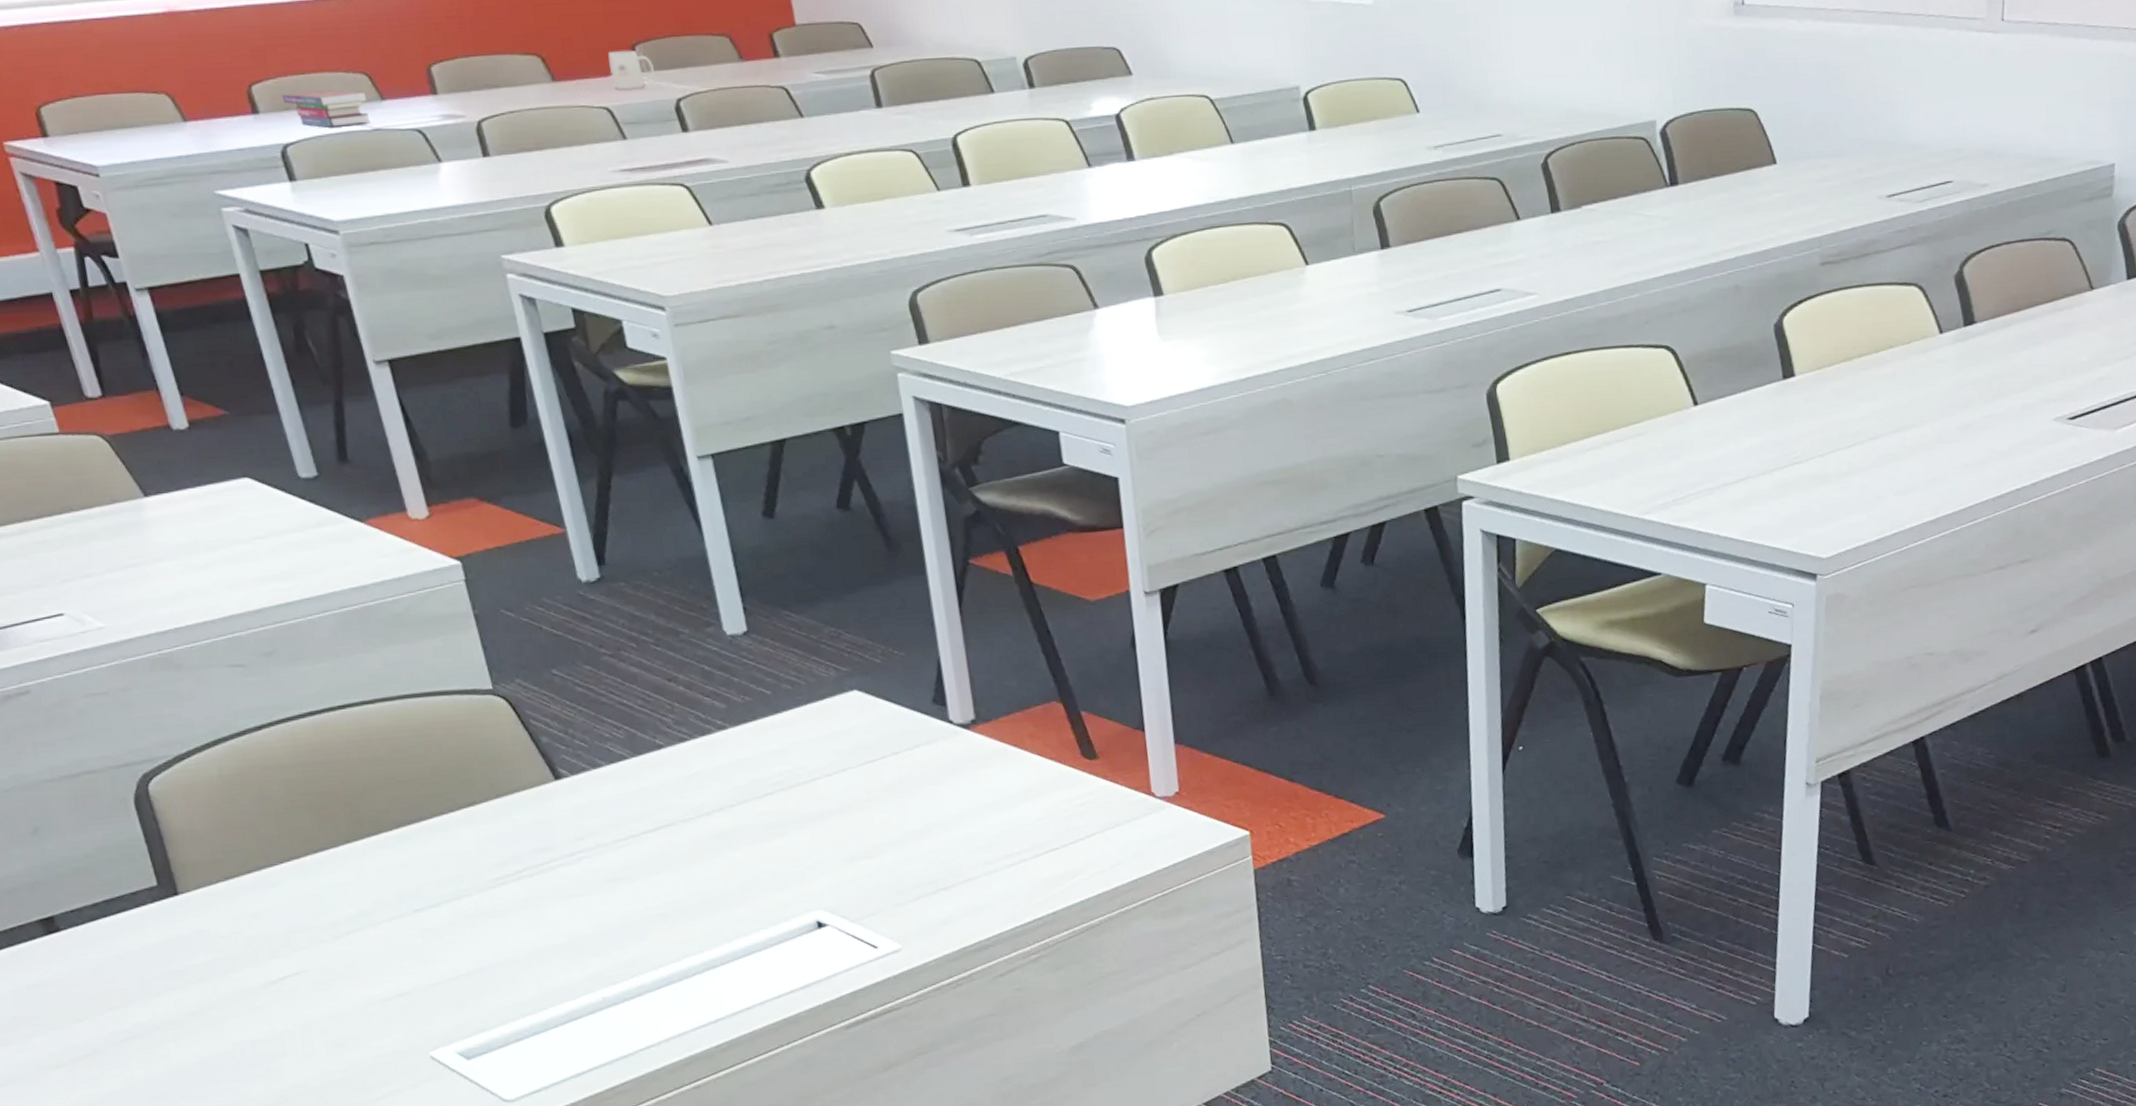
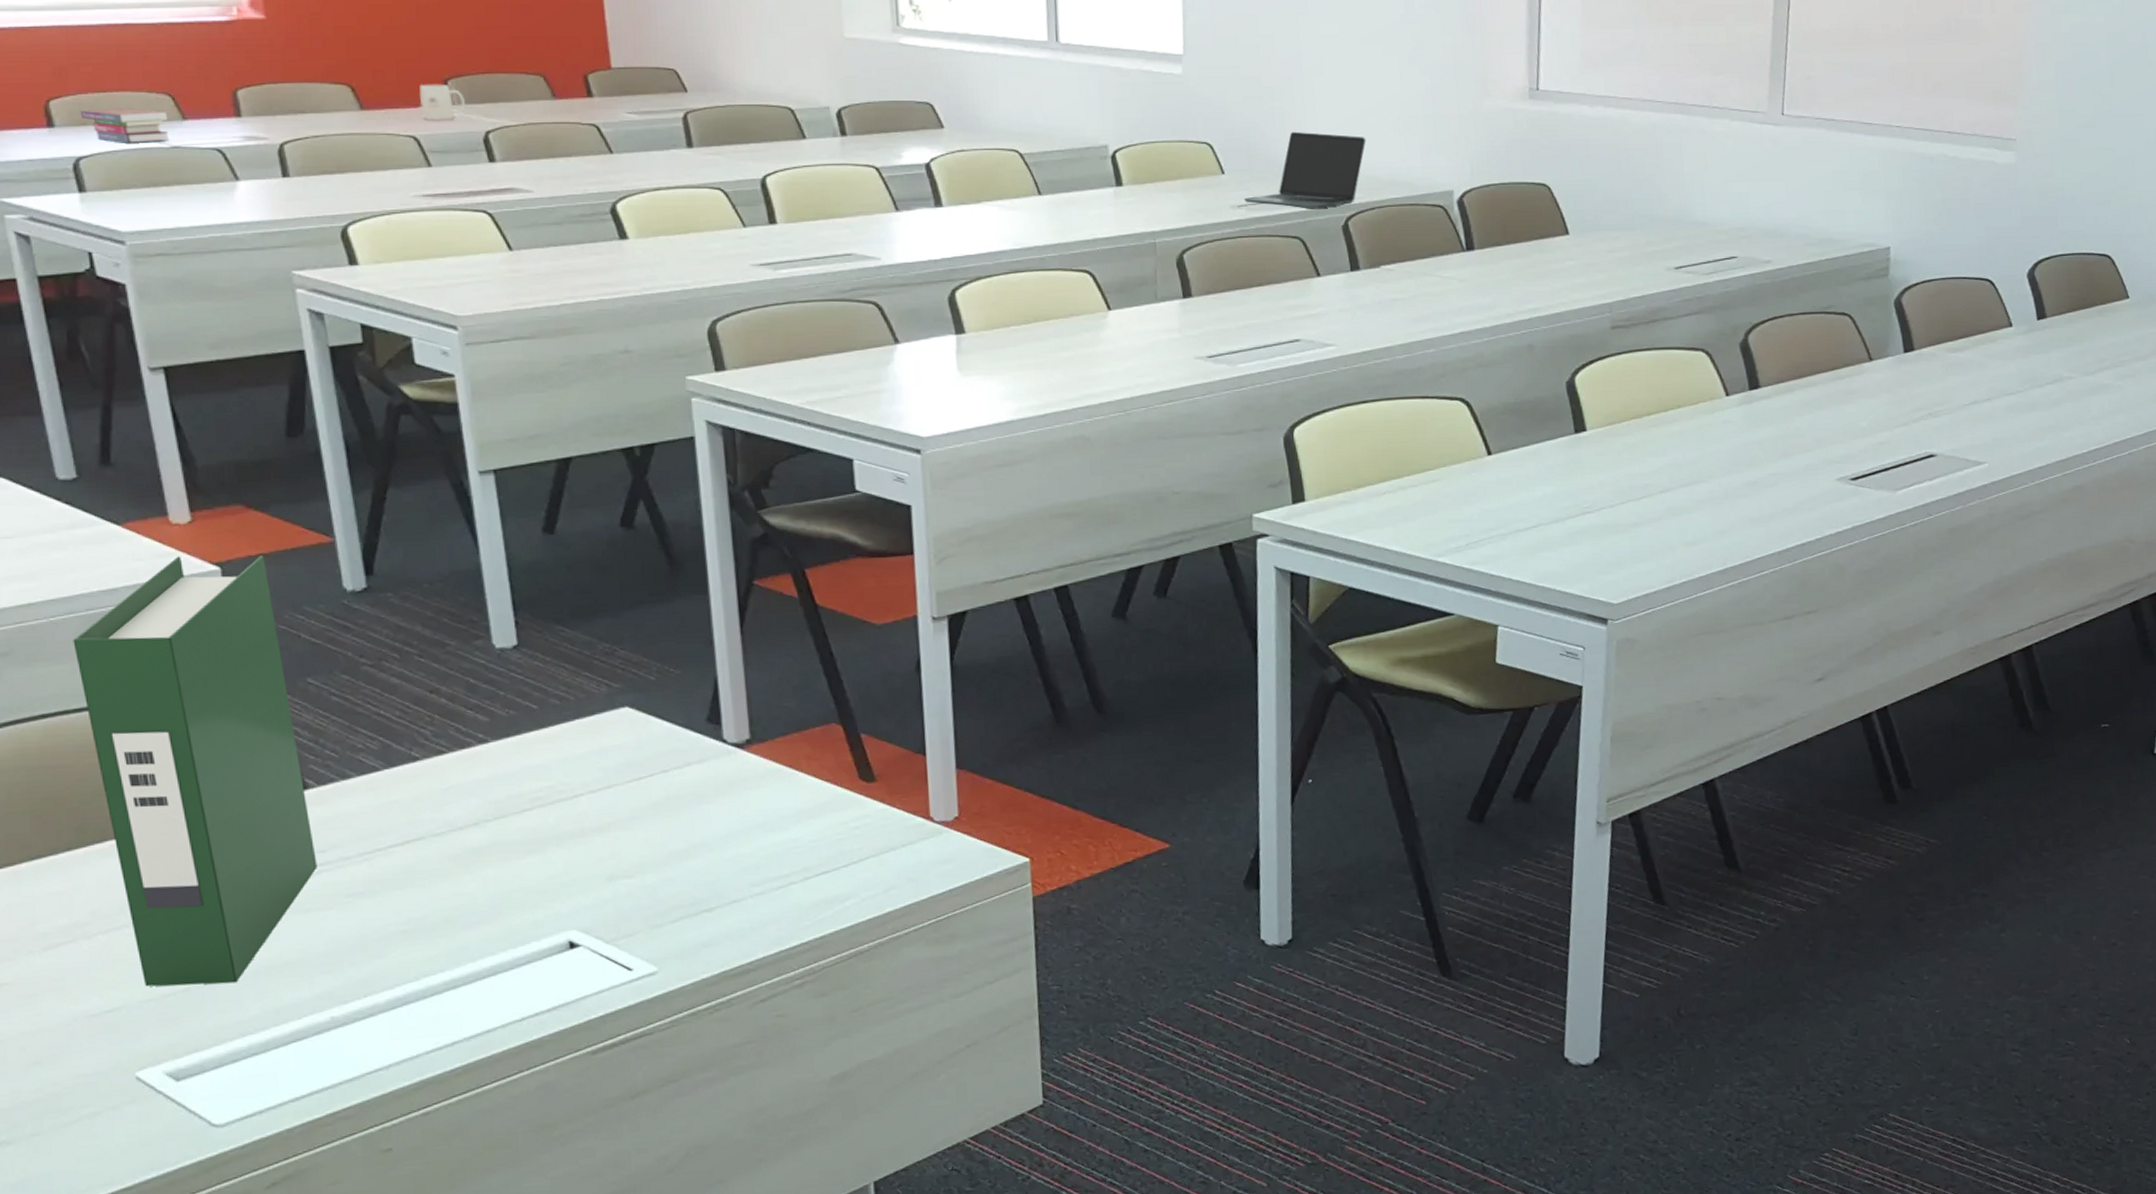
binder: none [330,548,578,971] -> present [73,555,317,987]
laptop: none [1441,62,1565,147] -> present [1245,131,1366,209]

